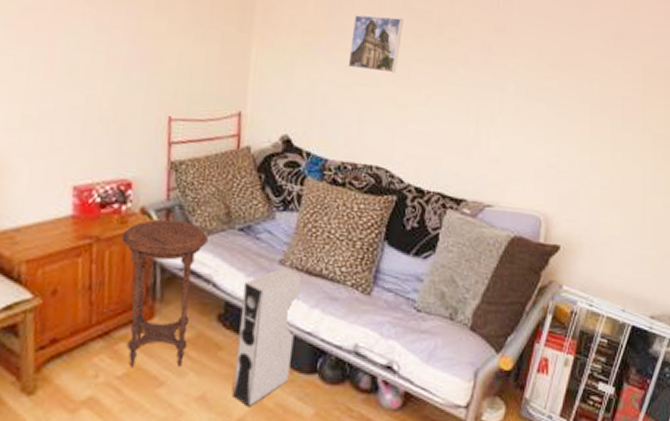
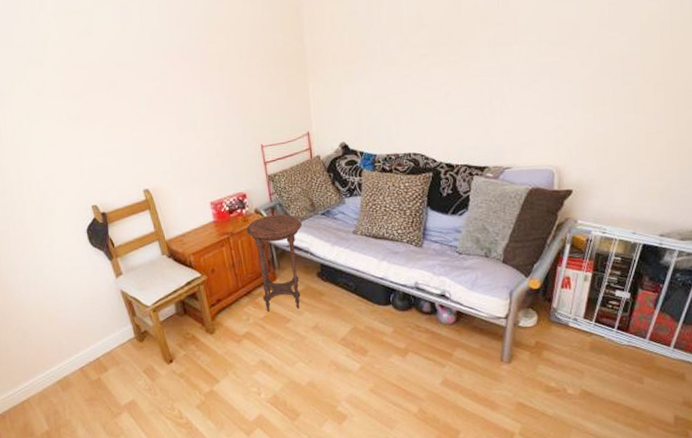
speaker: present [233,268,301,407] -> none [331,236,372,330]
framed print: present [348,15,403,74] -> none [380,34,420,82]

